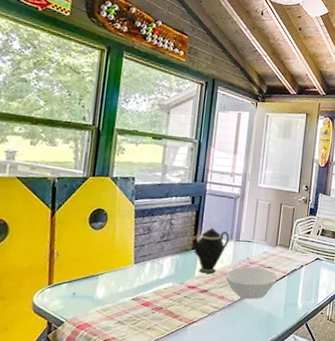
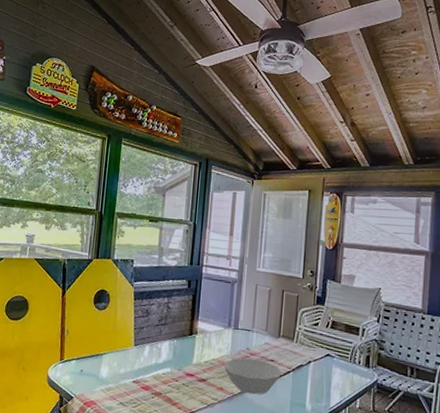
teapot: present [189,225,230,274] -> none [186,311,228,363]

